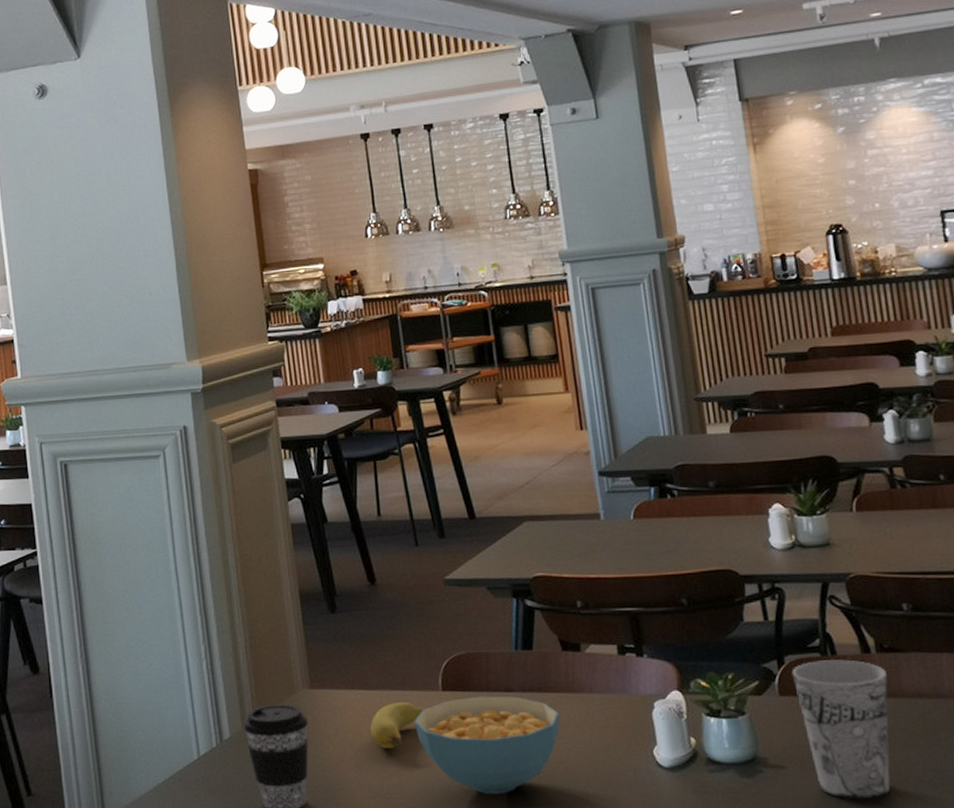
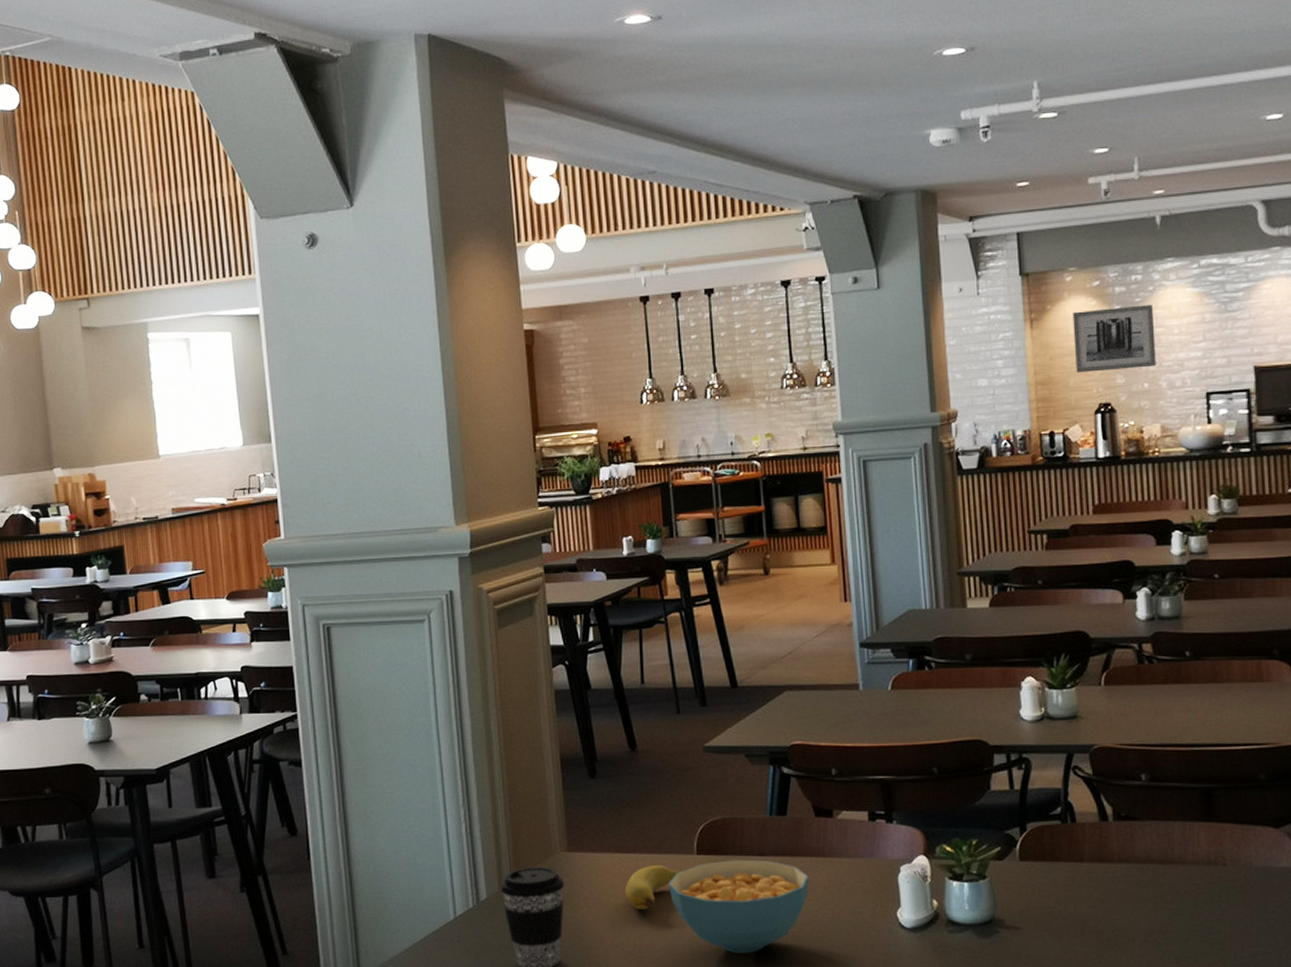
cup: present [791,659,891,799] -> none [1033,827,1122,958]
wall art: none [796,125,886,195] -> present [1072,304,1156,373]

